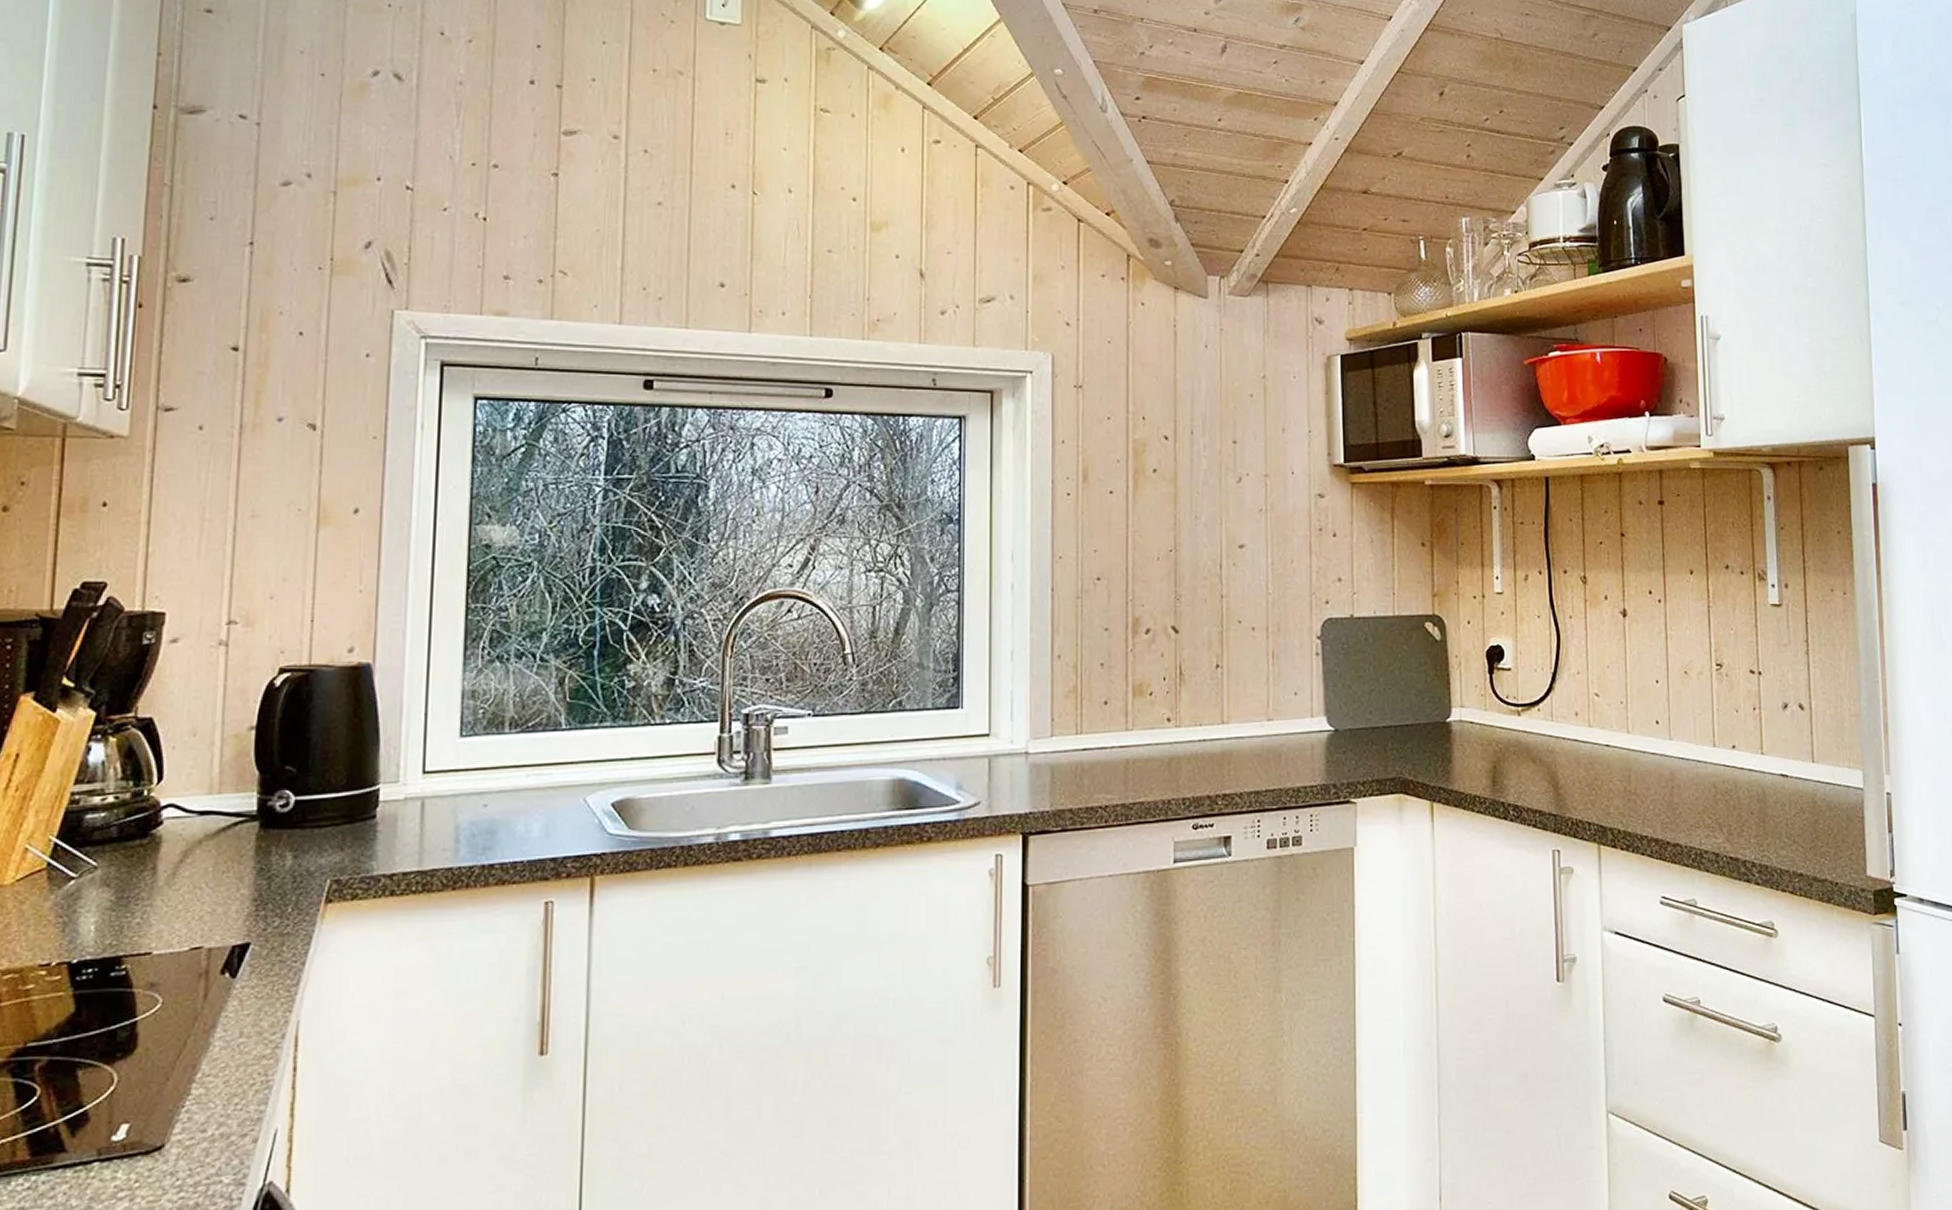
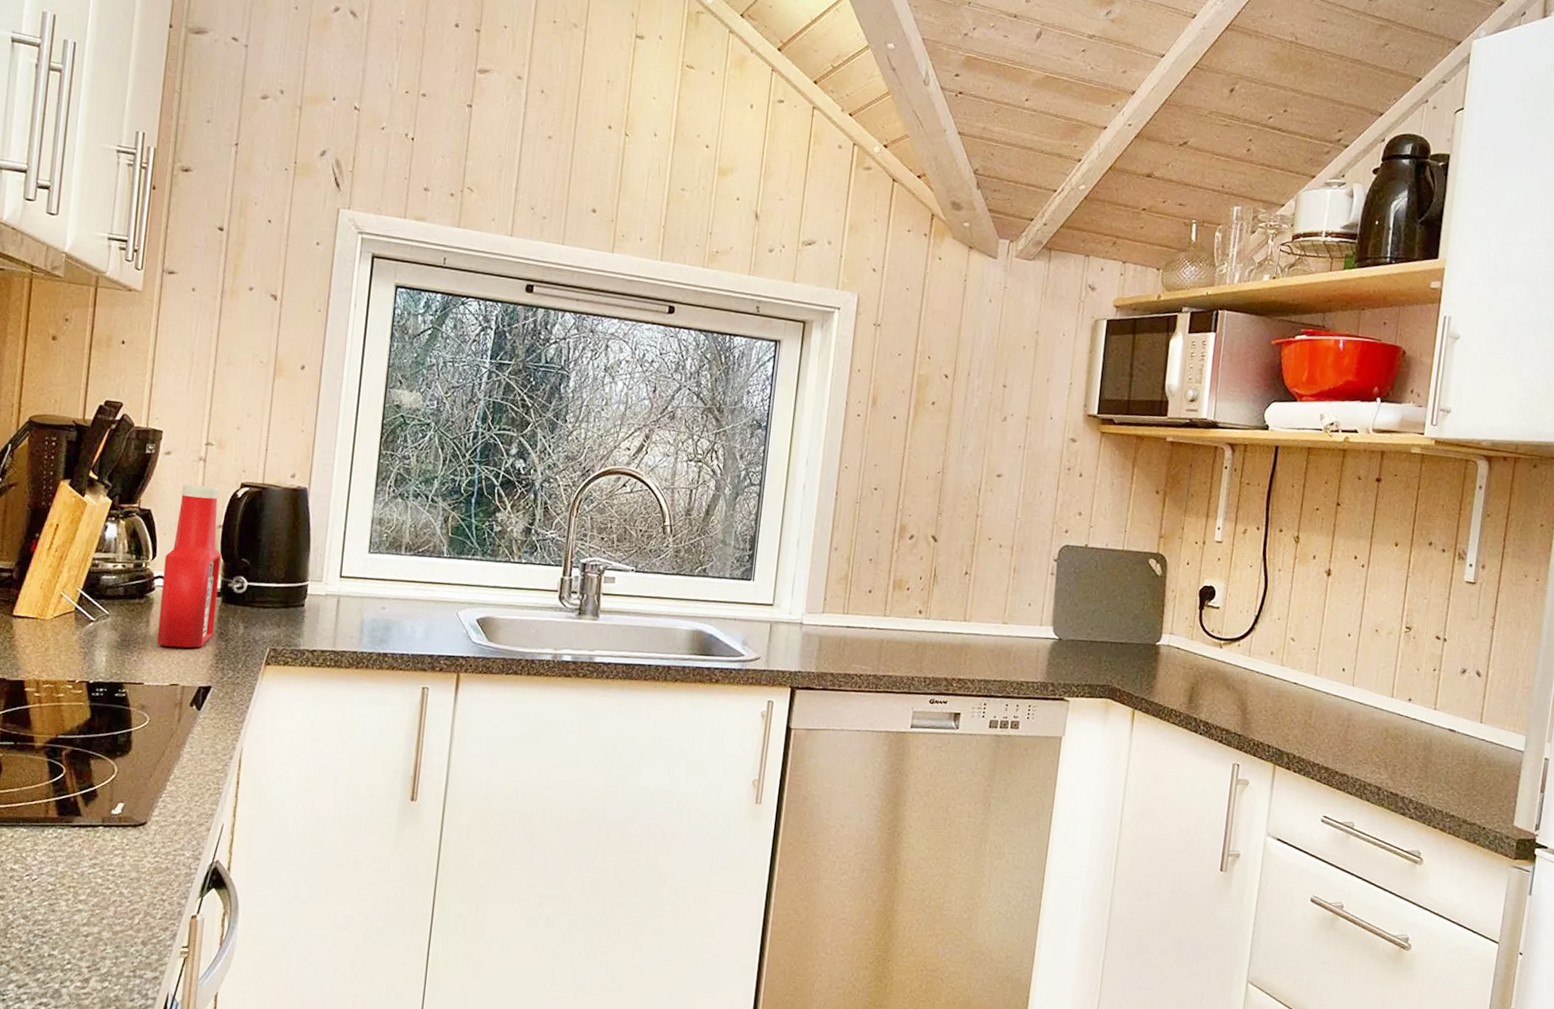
ketchup bottle: none [169,677,256,898] -> present [157,484,221,648]

